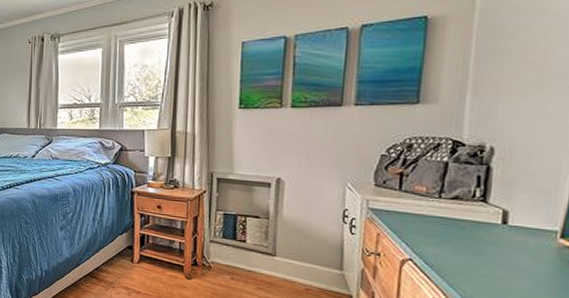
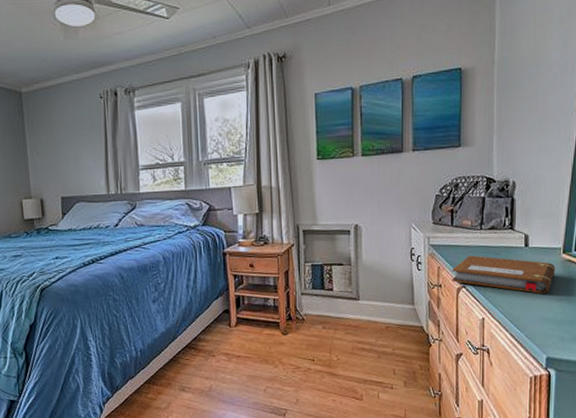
notebook: none [394,225,547,282] -> present [452,255,556,294]

